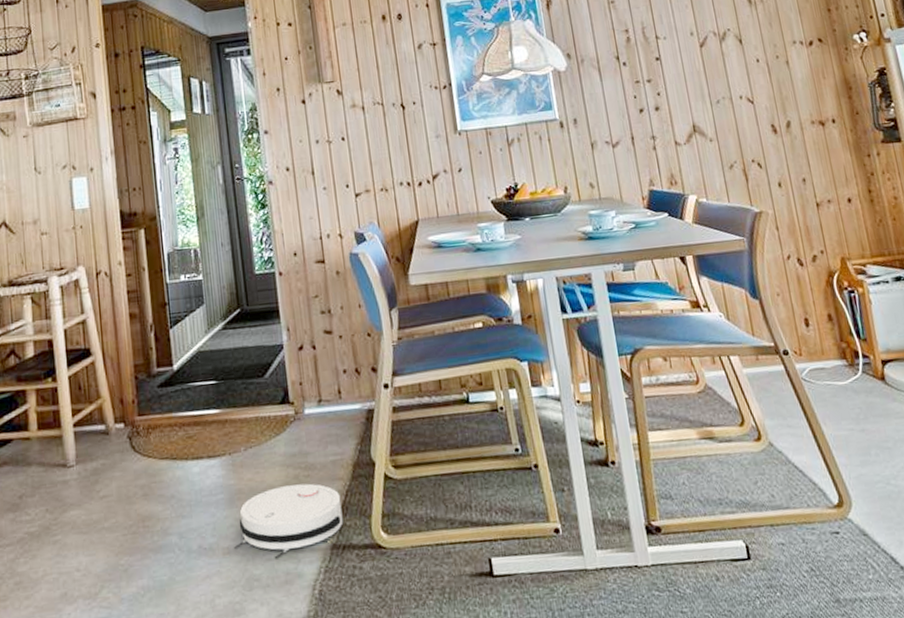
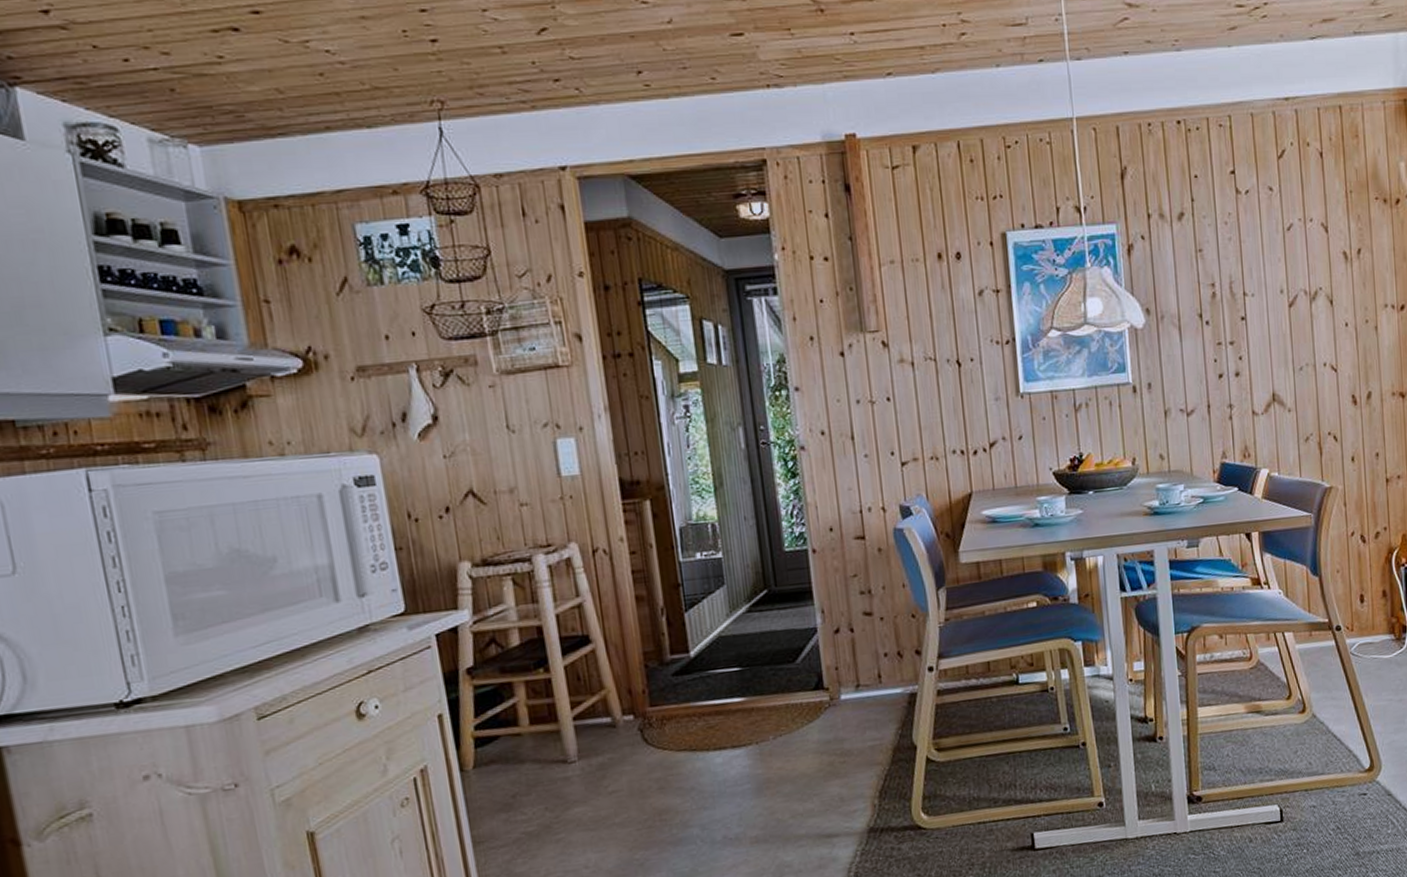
robot vacuum: present [234,483,344,558] -> none [763,769,882,844]

